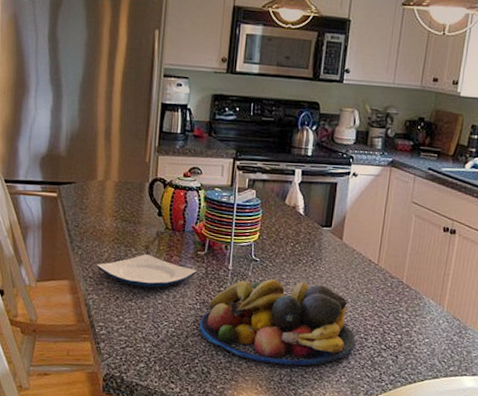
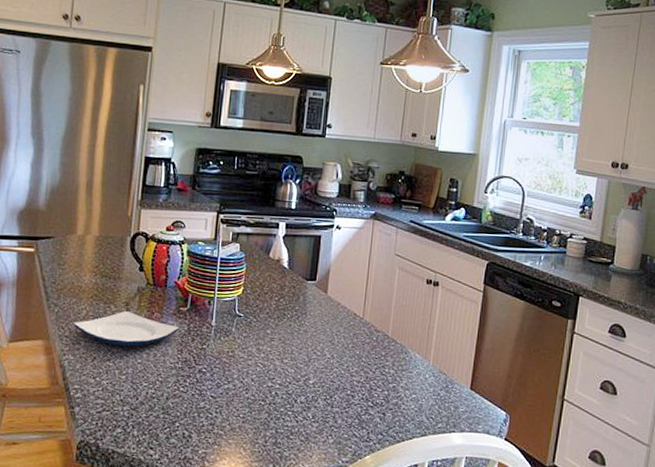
fruit bowl: present [199,279,356,366] -> none [180,335,343,427]

